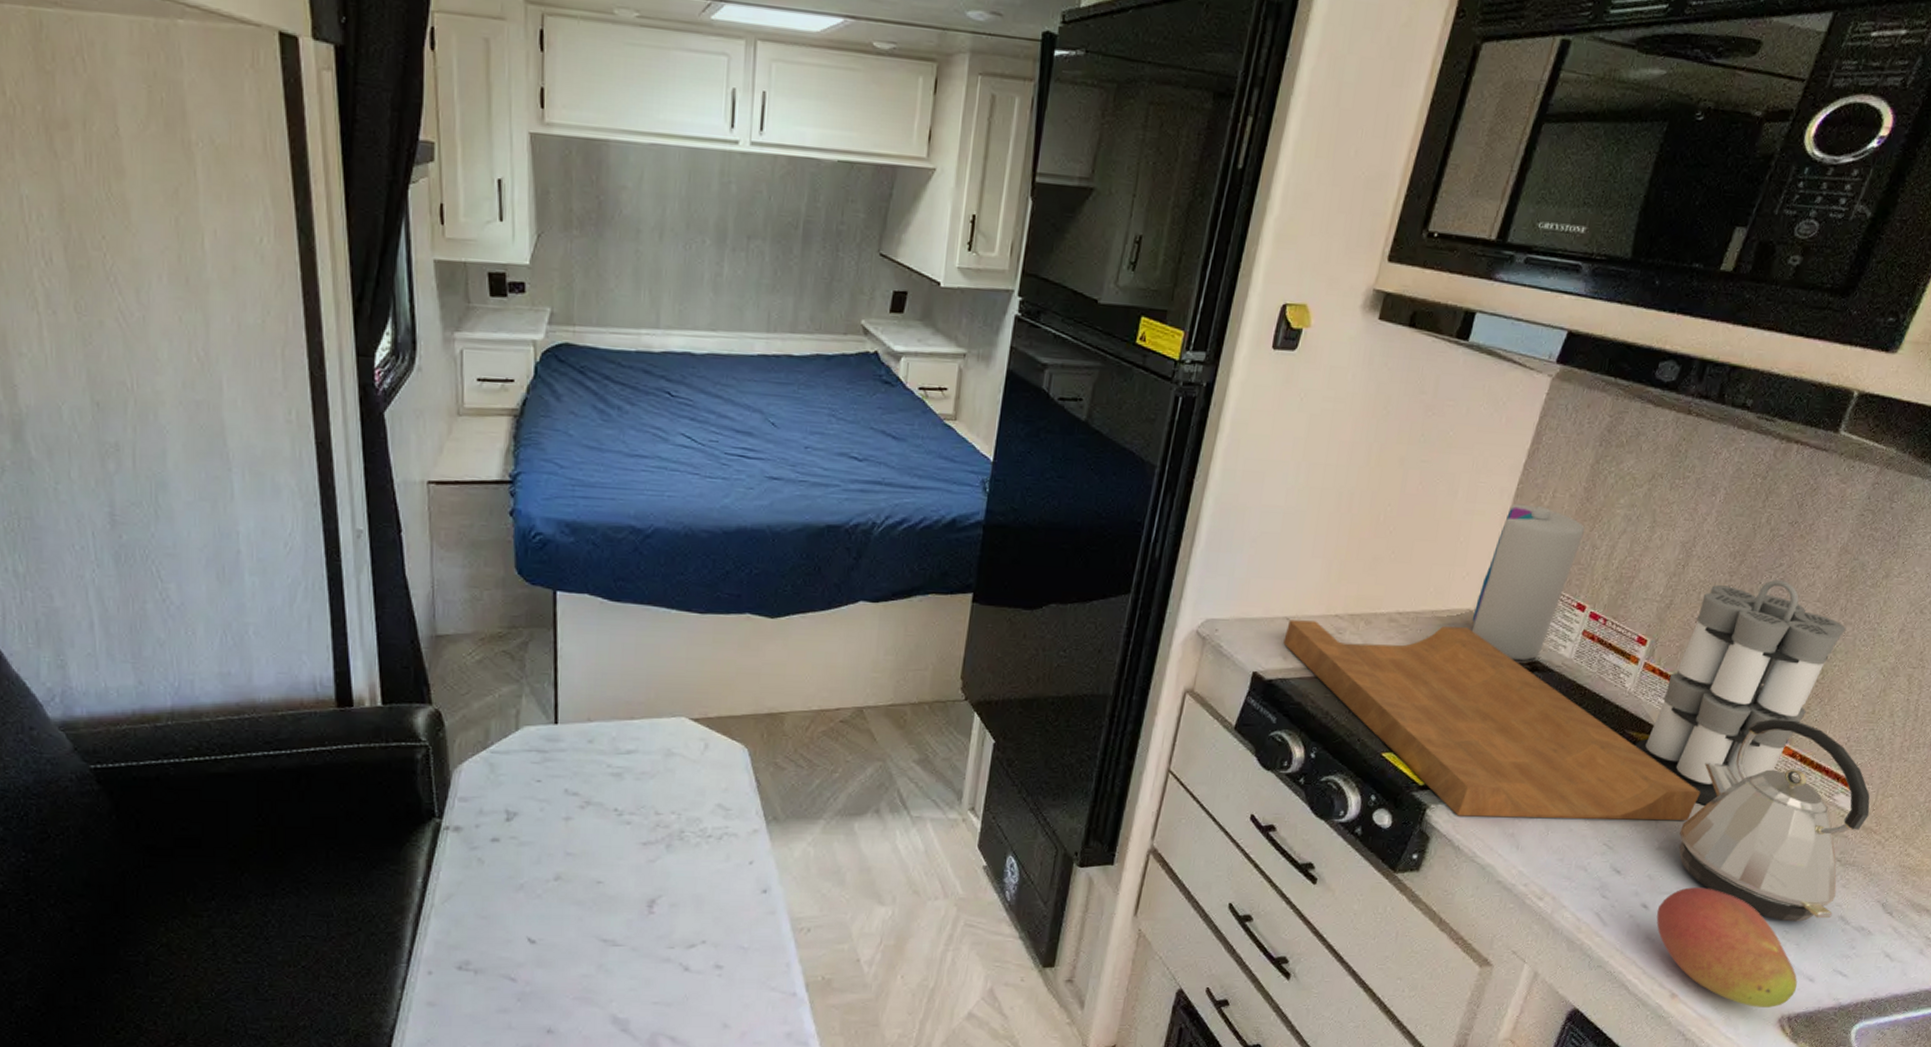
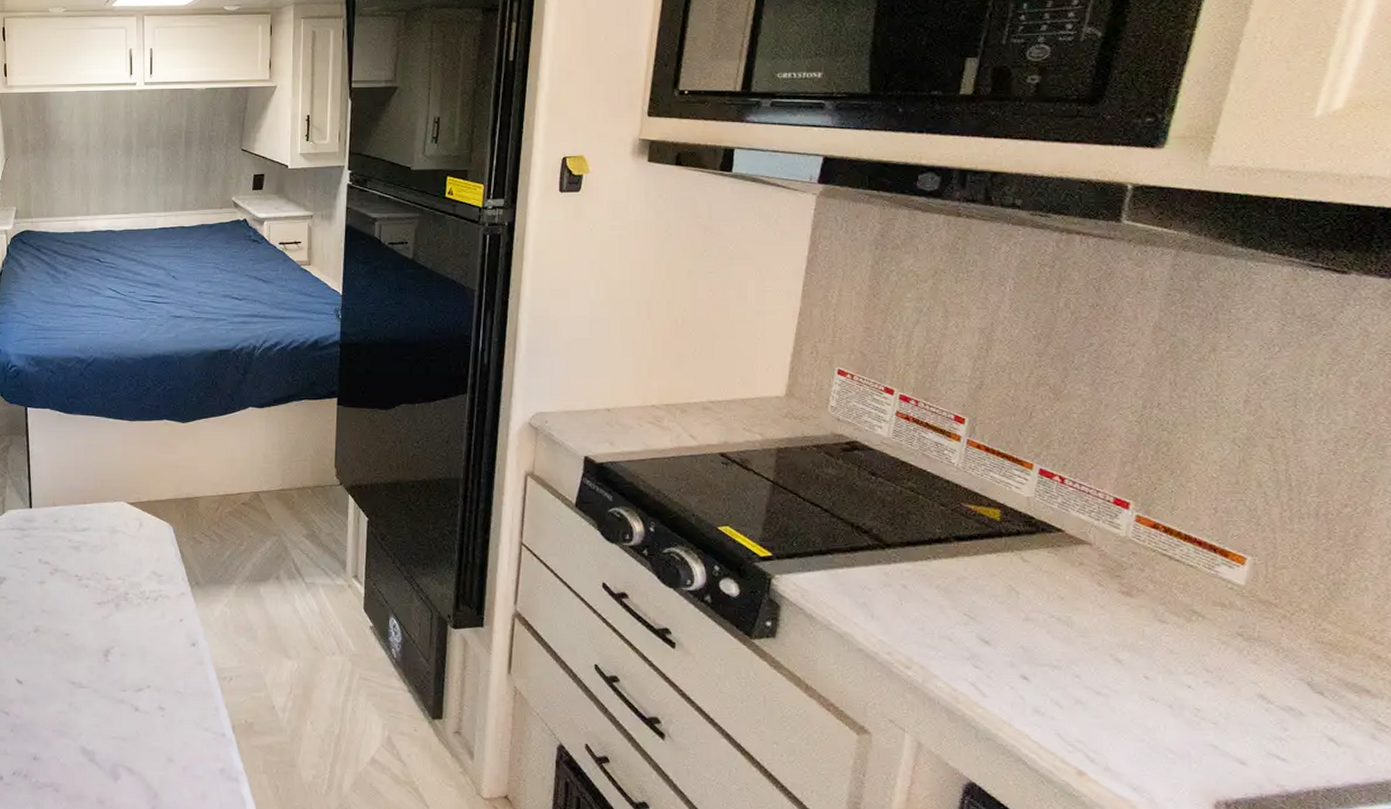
cutting board: present [1283,620,1700,821] -> none [608,411,1059,592]
paper towel holder: present [1471,503,1585,660] -> none [782,303,877,440]
spice rack: present [1634,579,1847,805] -> none [975,358,1182,577]
fruit: present [1656,887,1798,1008] -> none [1039,659,1226,792]
kettle: present [1679,719,1870,922] -> none [1046,491,1263,699]

